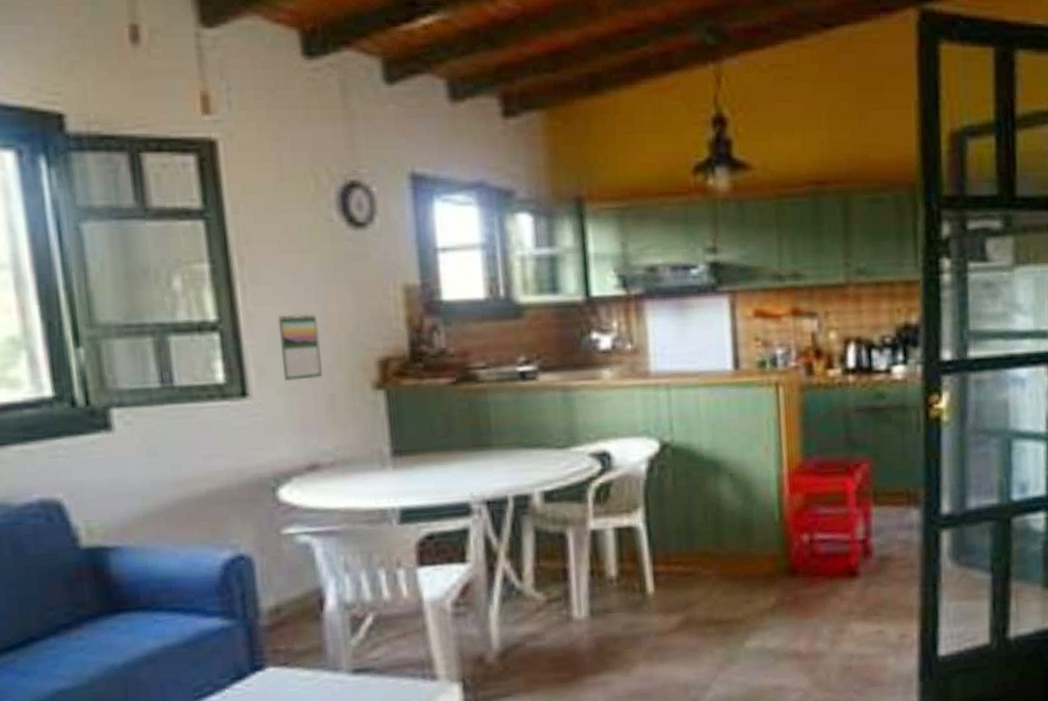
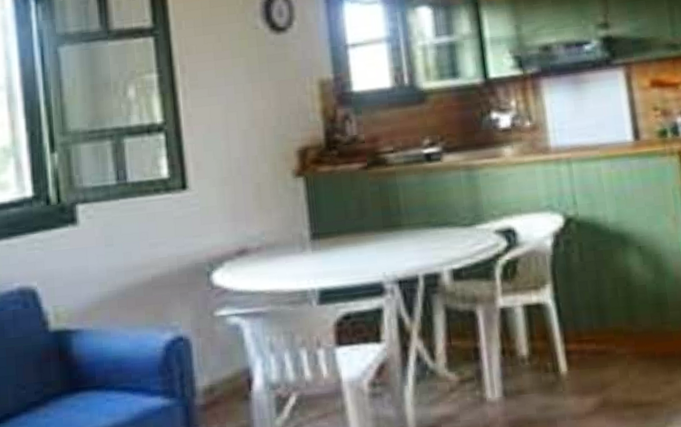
calendar: present [277,313,324,382] -> none [212,111,251,174]

